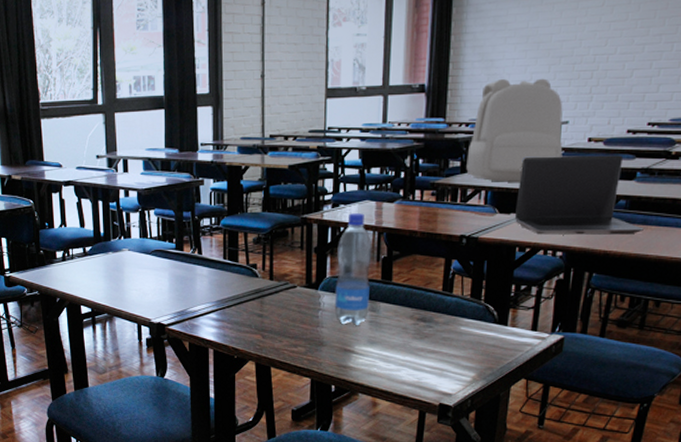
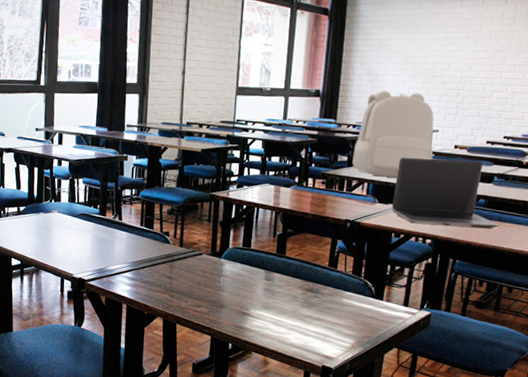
bottle: present [334,213,372,325] -> none [234,194,270,292]

